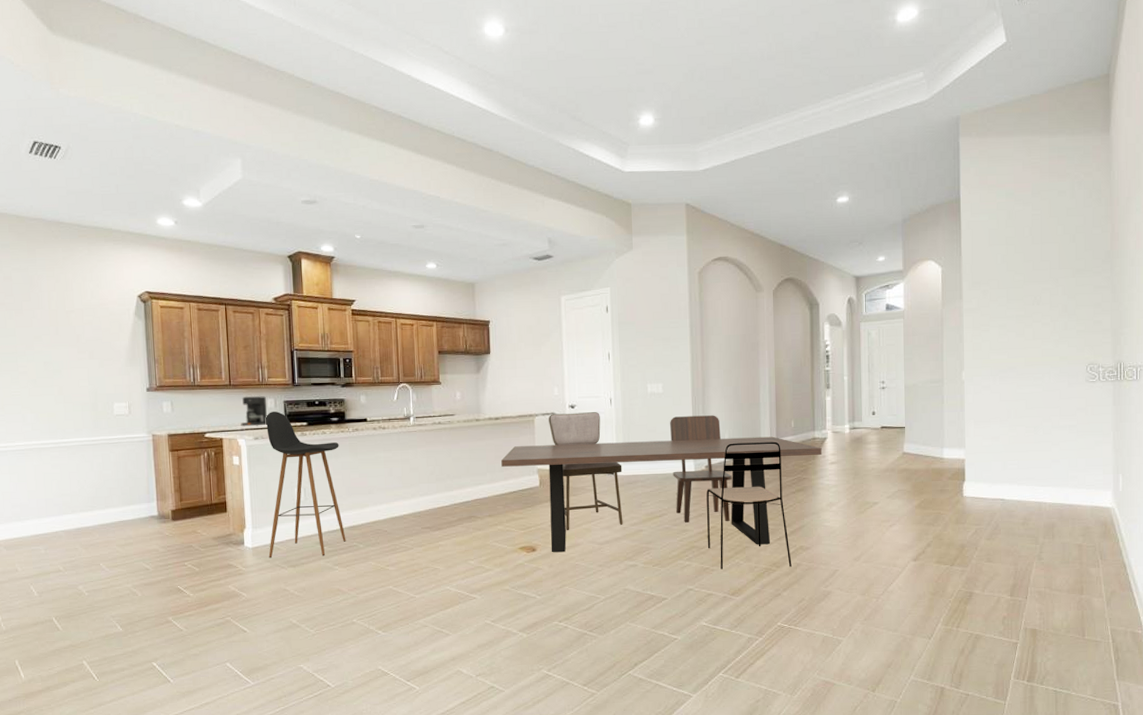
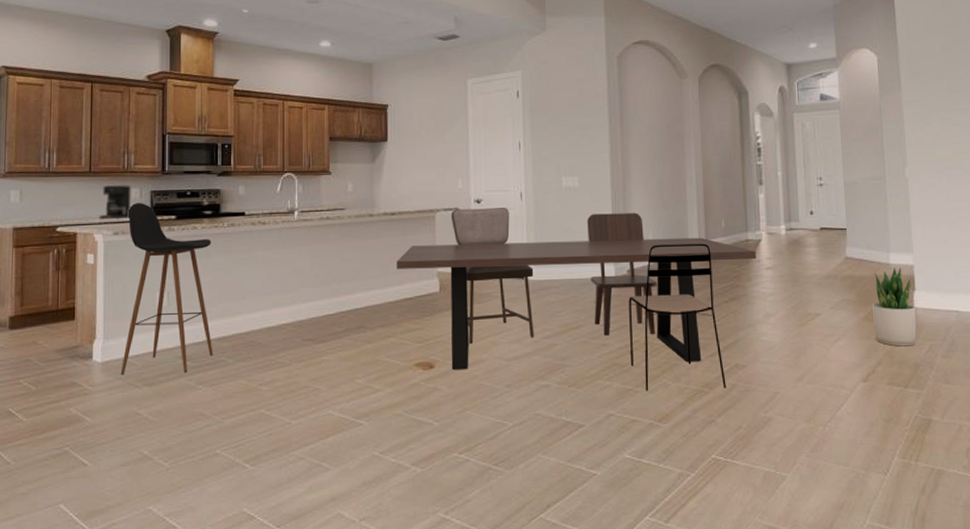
planter: none [926,461,964,531] -> present [872,268,917,347]

